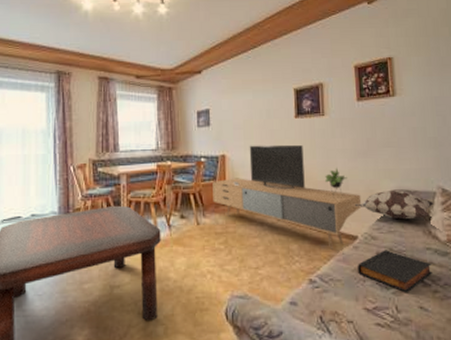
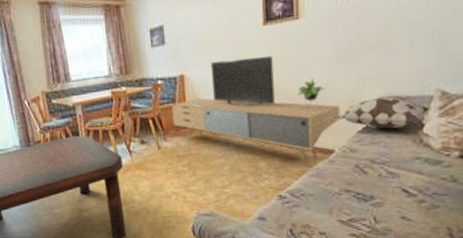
book: present [358,250,432,293] -> none [333,162,420,204]

